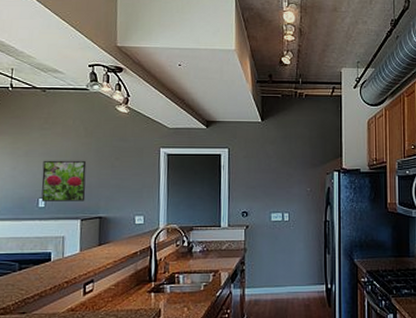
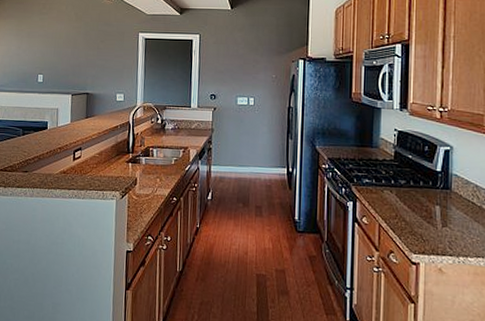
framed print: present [41,160,87,201] -> none [40,41,77,79]

